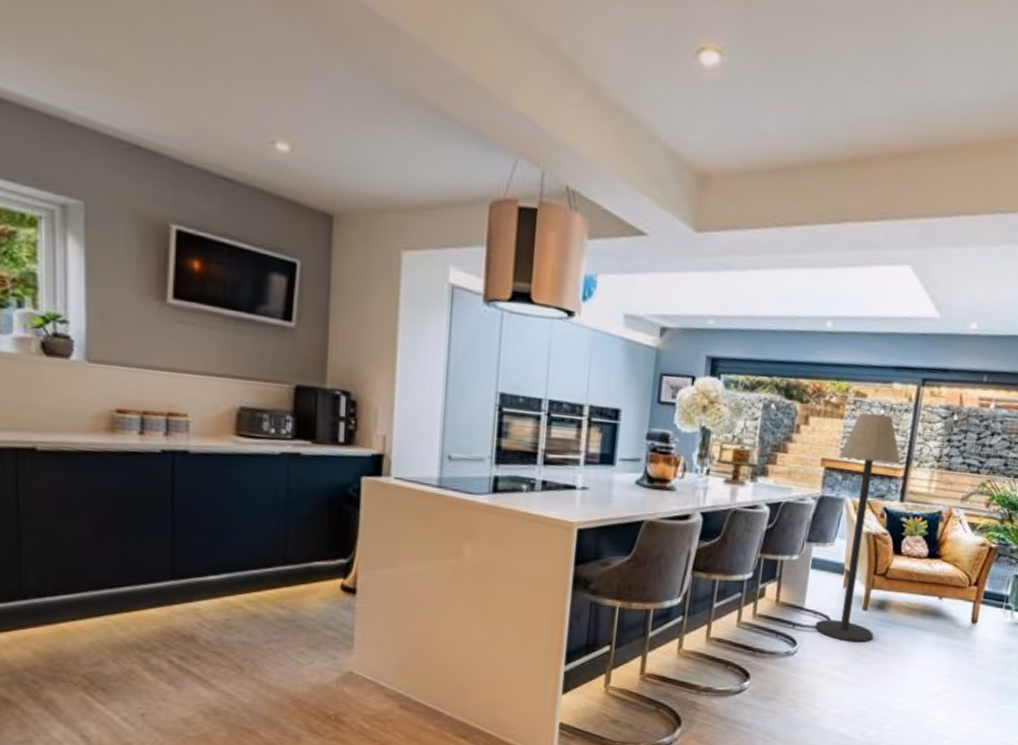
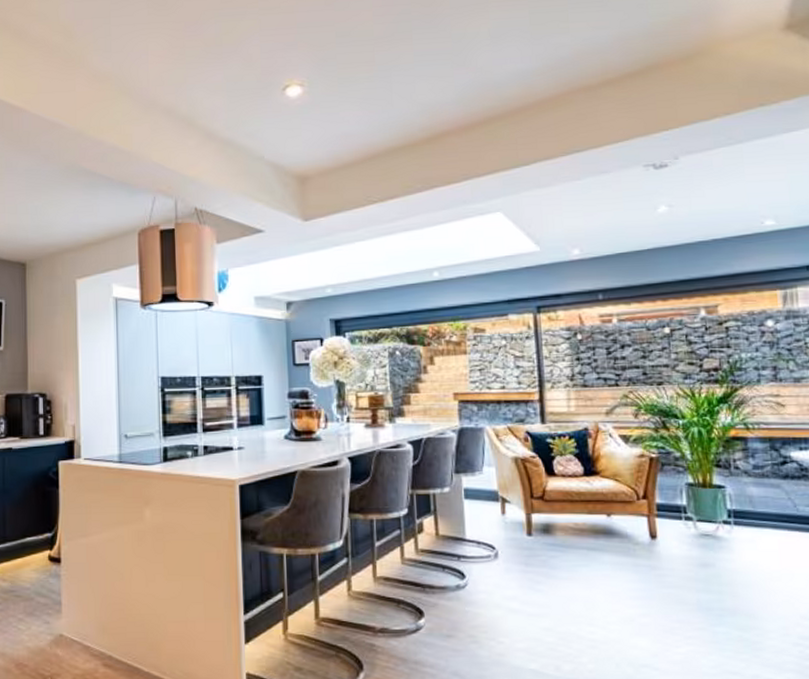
floor lamp: present [815,413,901,643] -> none [469,344,544,570]

